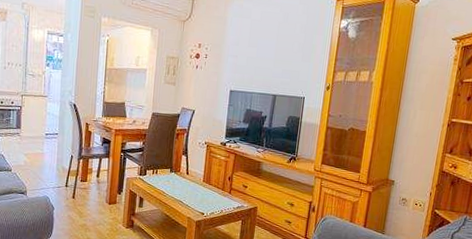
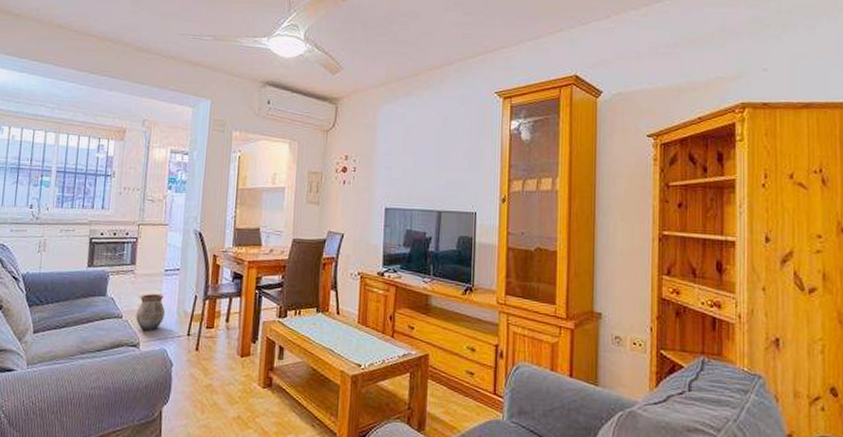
vase: none [23,153,47,182] -> present [136,294,166,331]

